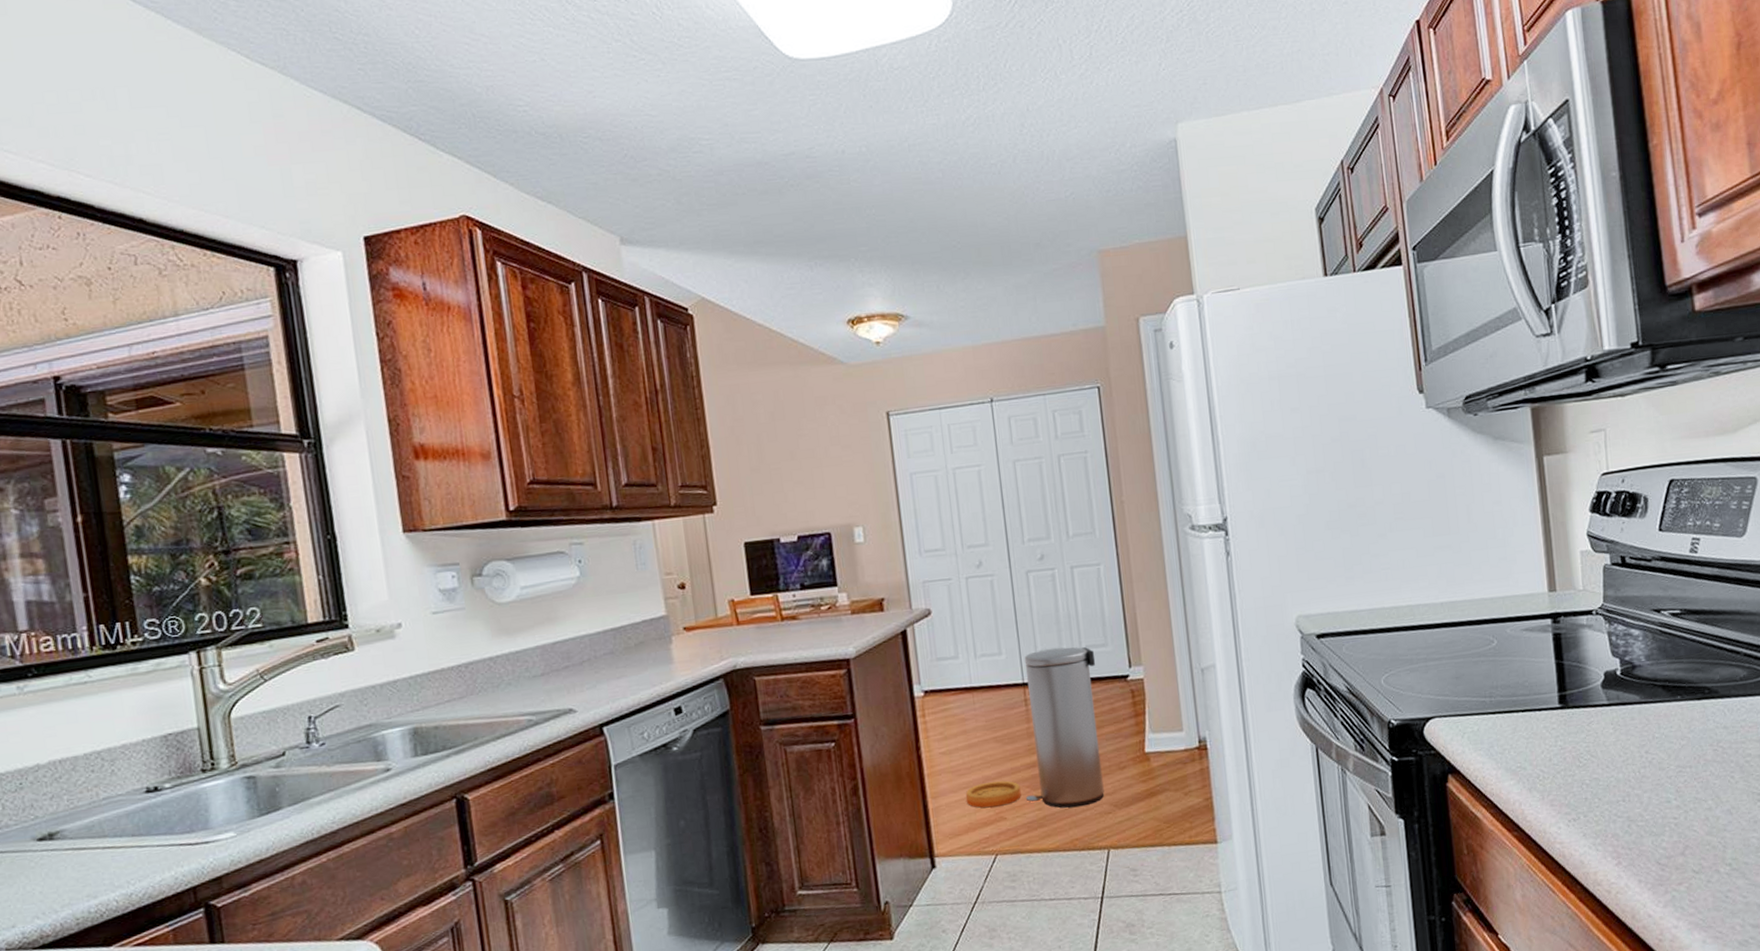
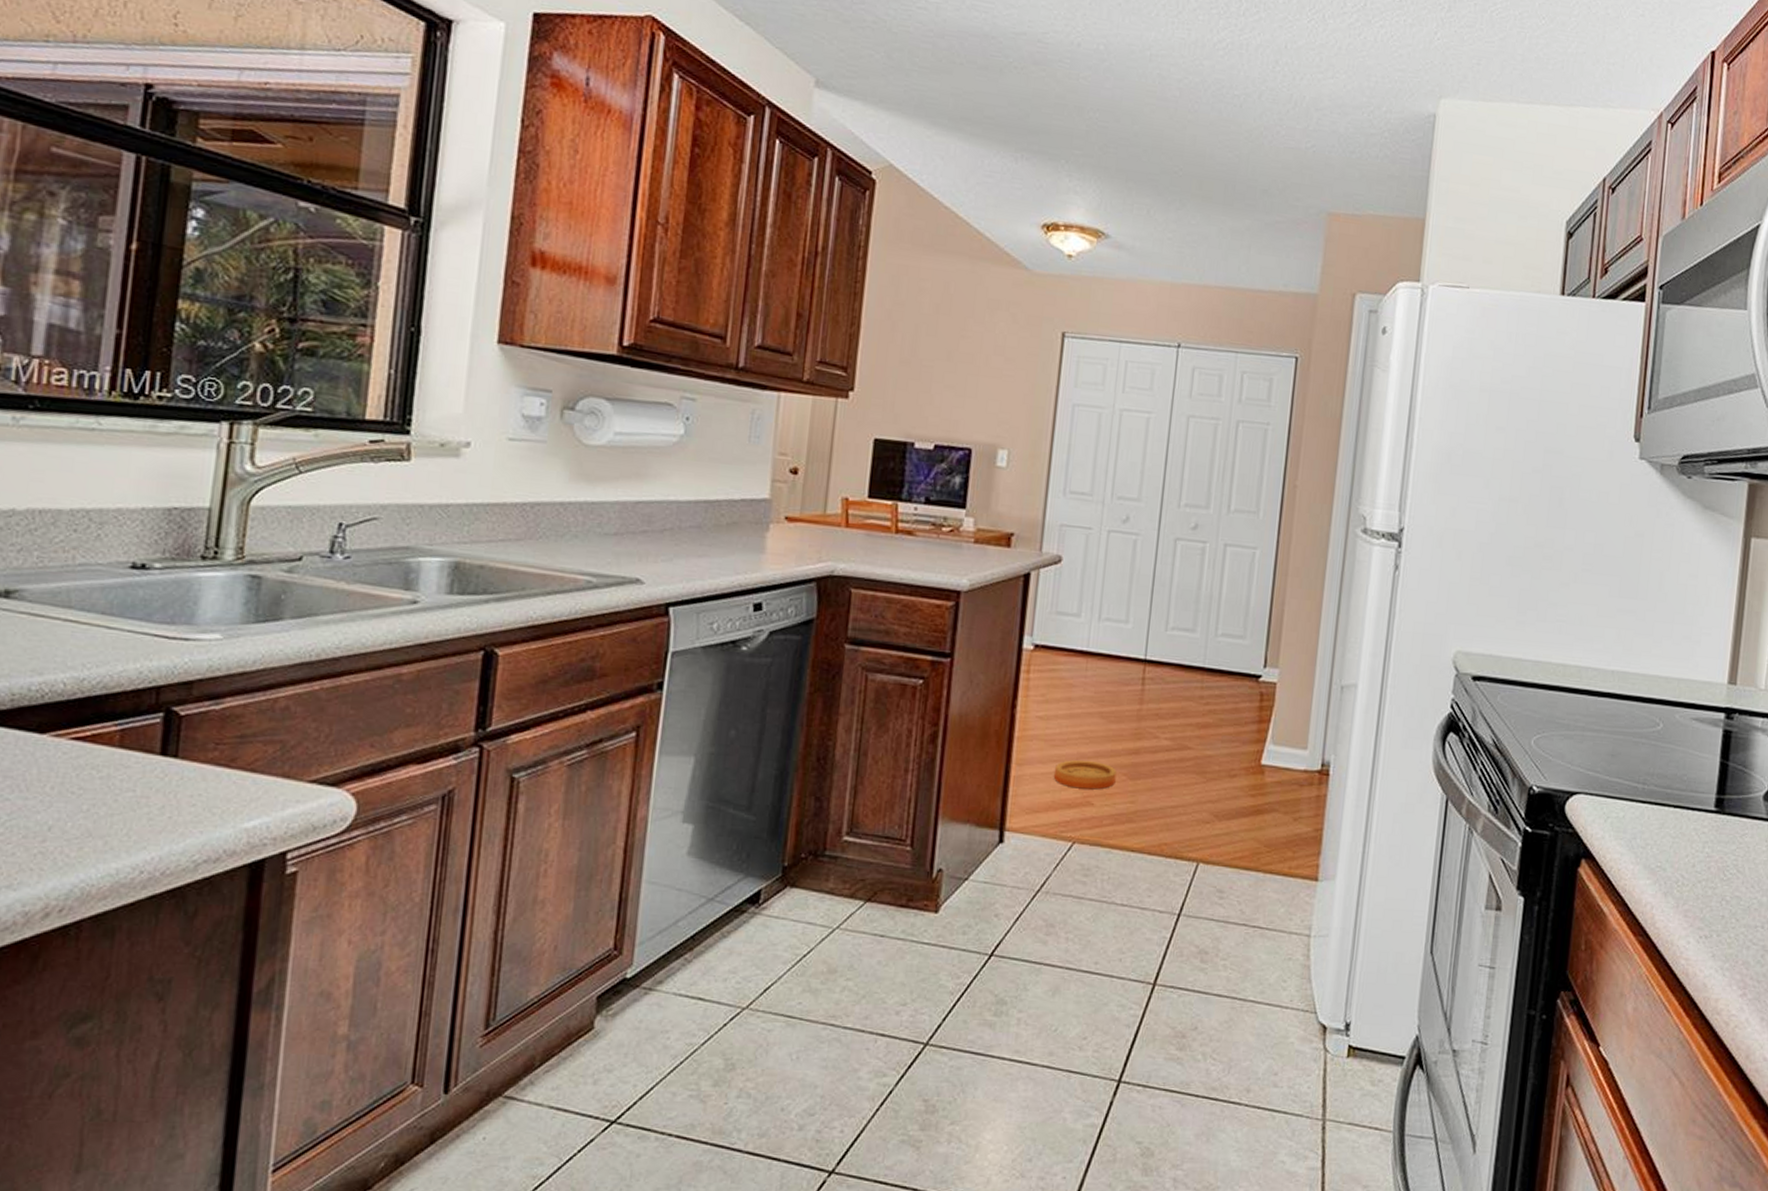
pedal bin: present [1024,647,1104,808] -> none [1119,627,1230,808]

